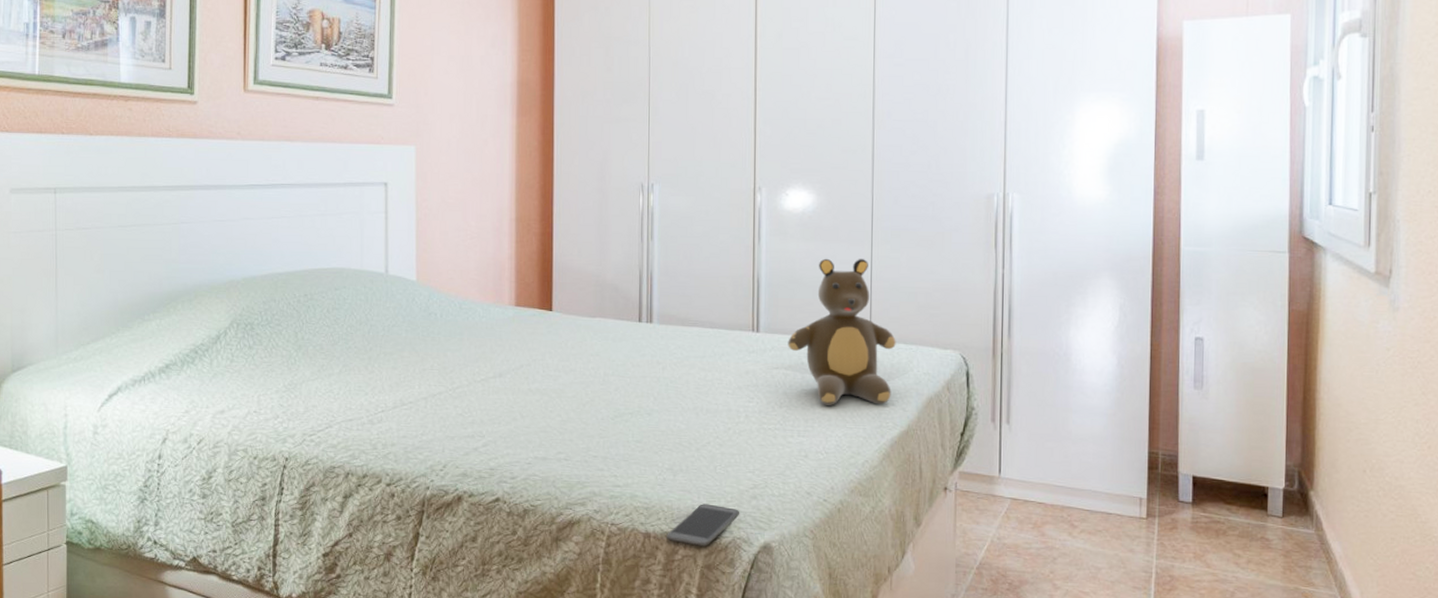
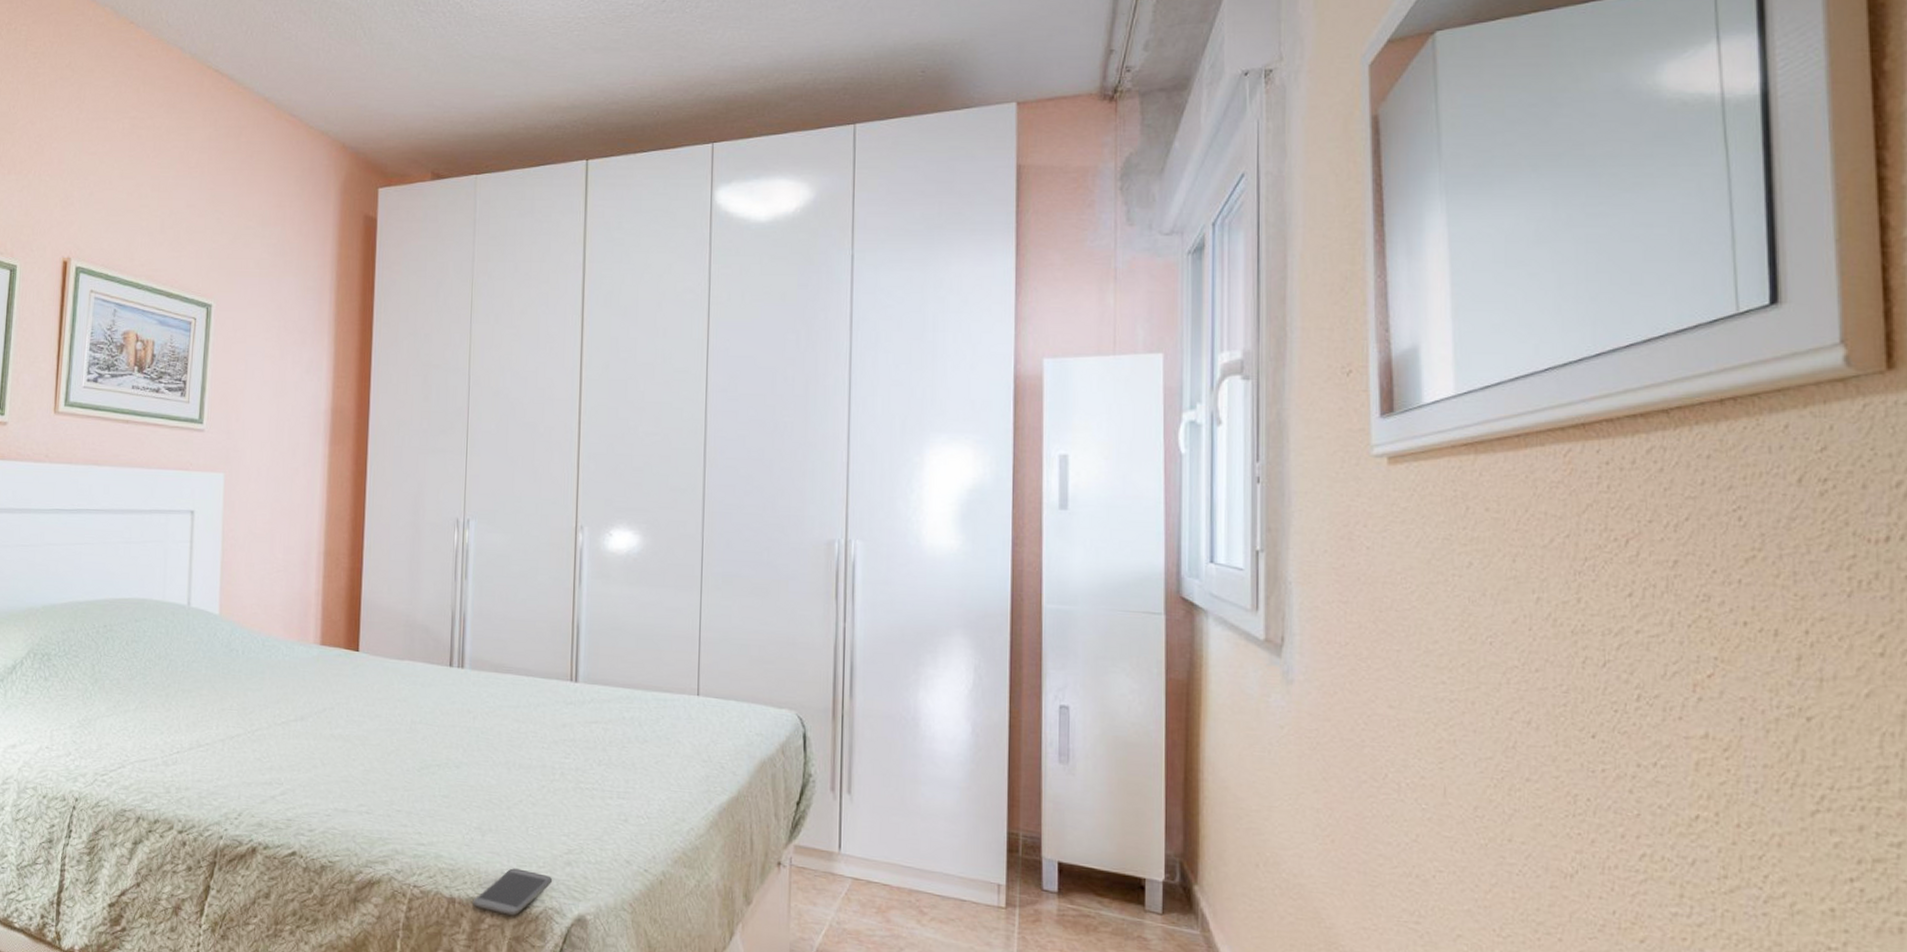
teddy bear: present [788,258,896,405] -> none [608,604,726,767]

